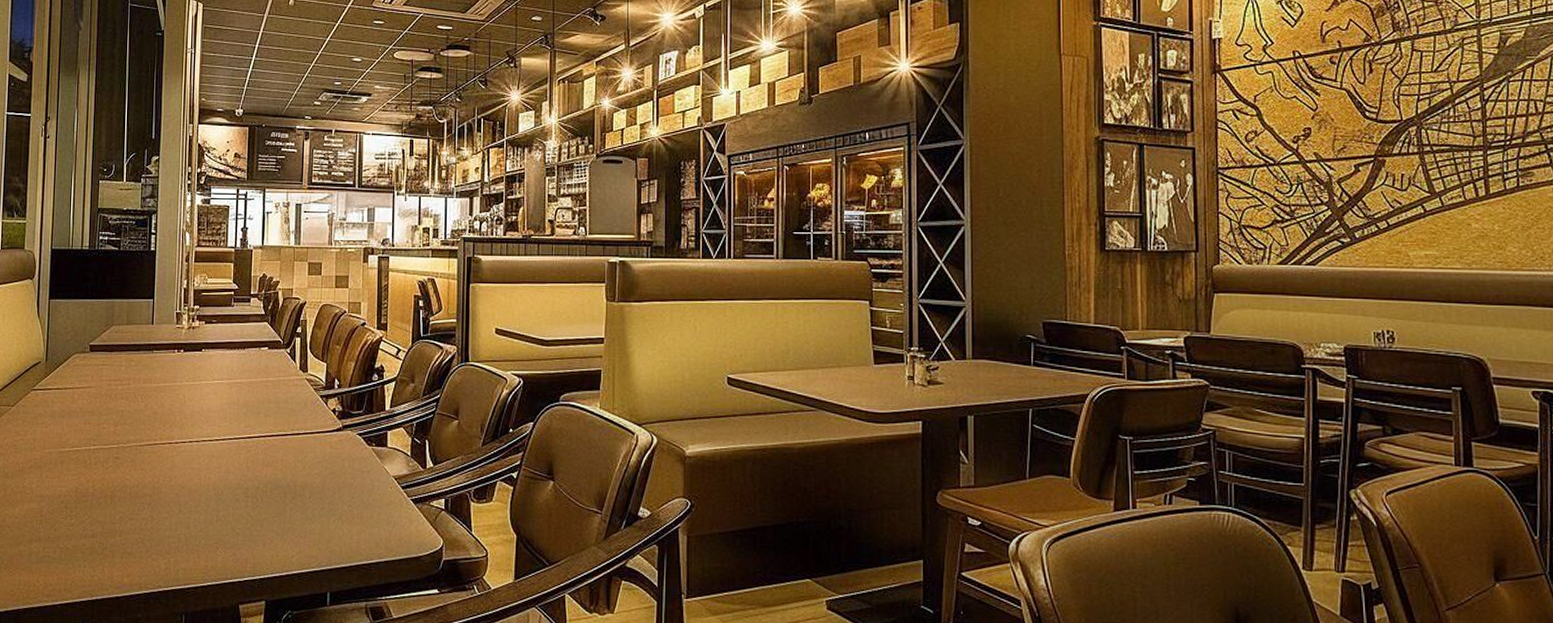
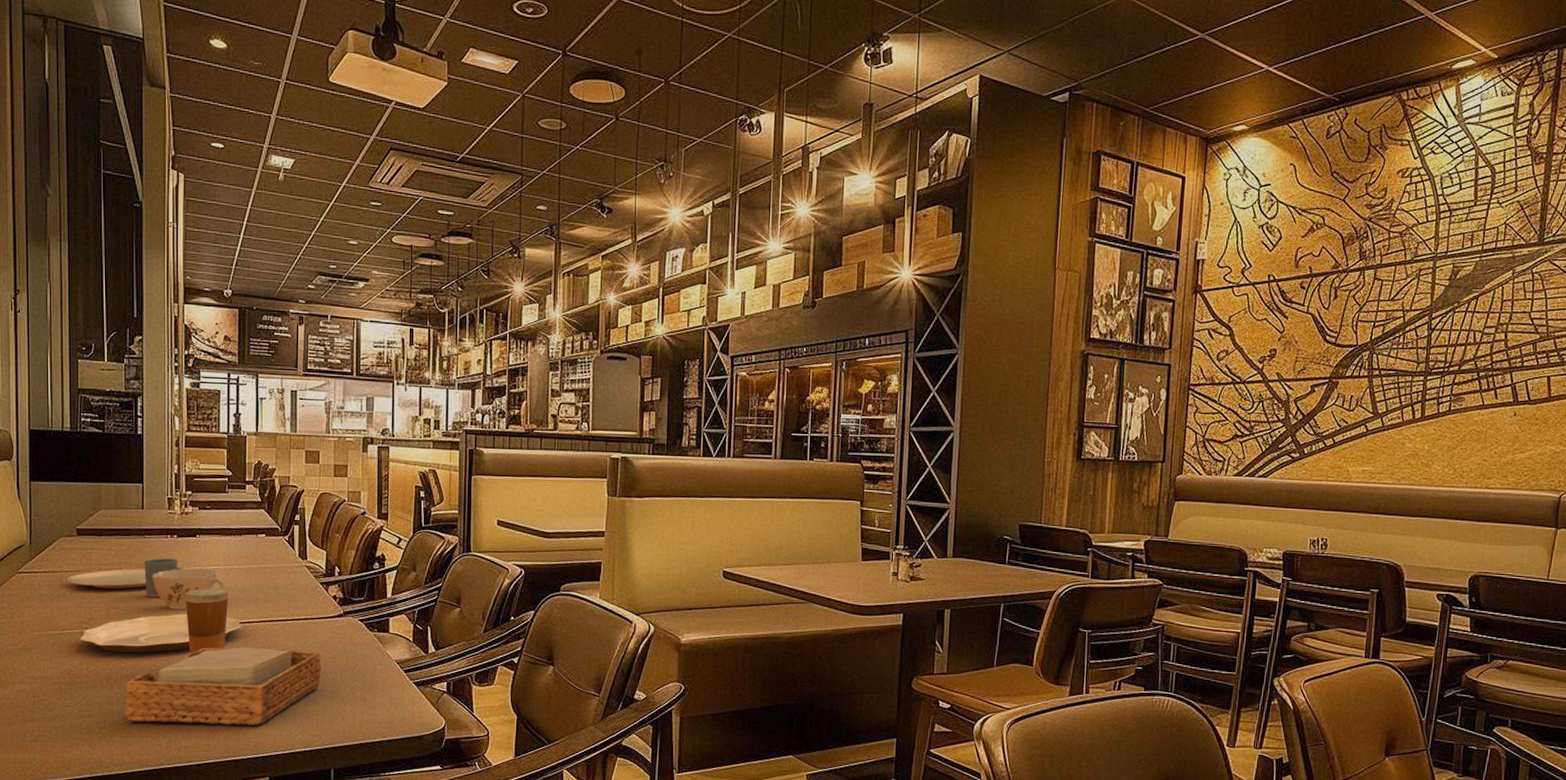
plate: none [78,384,153,405] -> present [67,568,147,589]
plate: none [87,429,243,470] -> present [80,614,242,653]
napkin holder: none [126,463,320,546] -> present [124,647,321,726]
mug: none [151,373,190,413] -> present [144,558,185,597]
teacup: none [159,382,227,426] -> present [153,568,224,610]
beverage cup: none [189,403,231,471] -> present [185,588,229,654]

